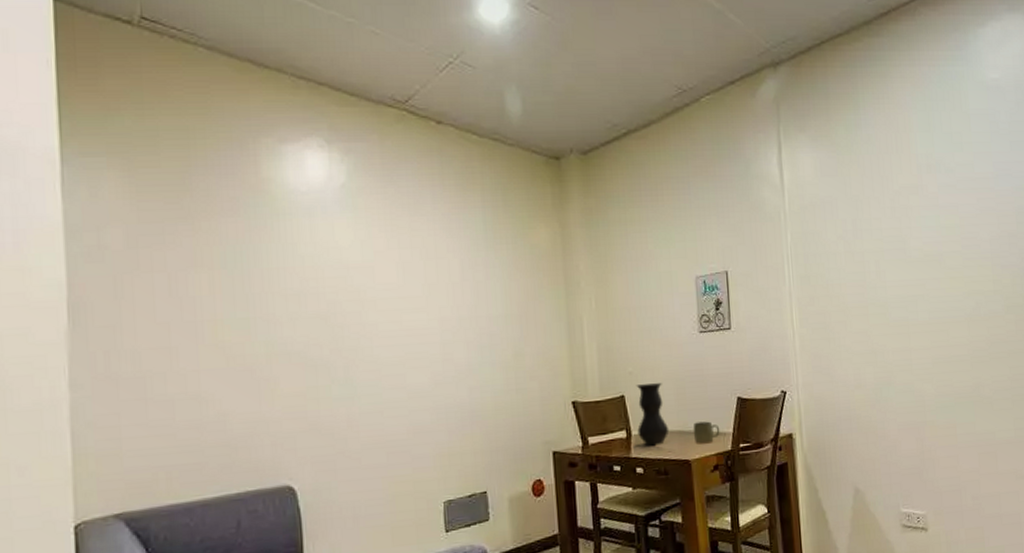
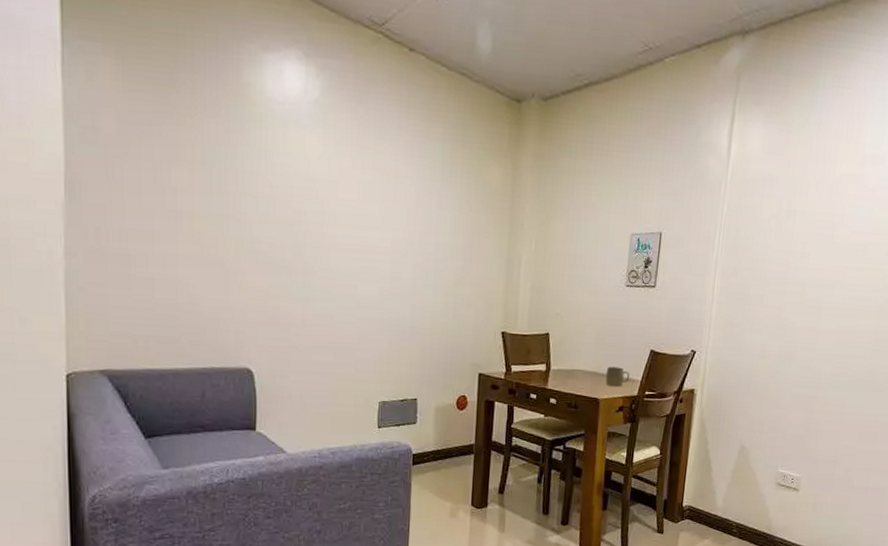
vase: present [636,383,670,446] -> none [556,325,585,382]

